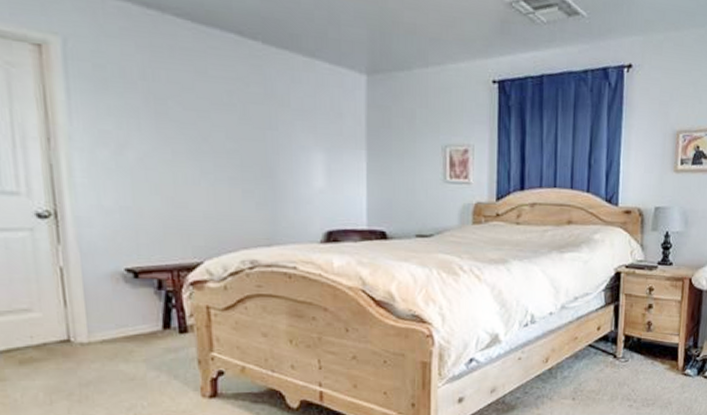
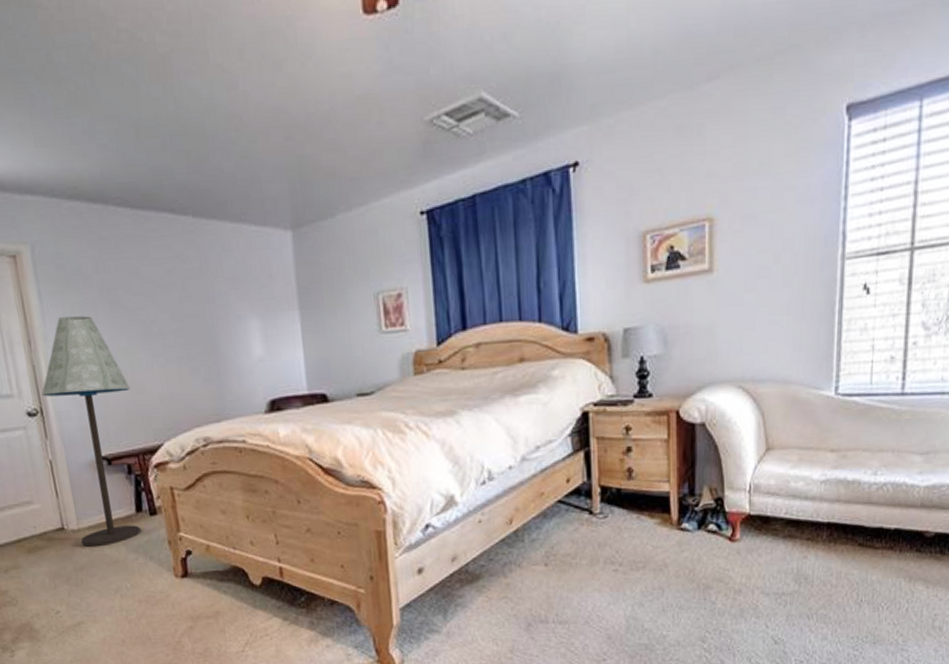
floor lamp: none [57,118,171,363] -> present [41,316,141,548]

